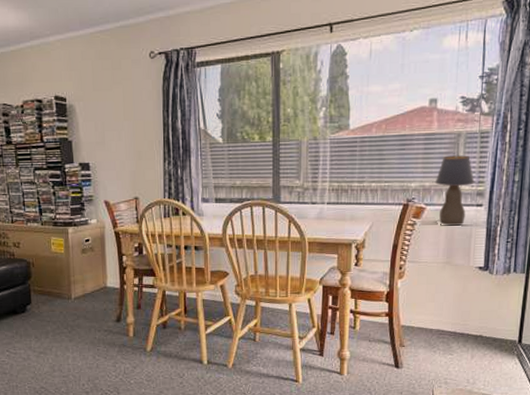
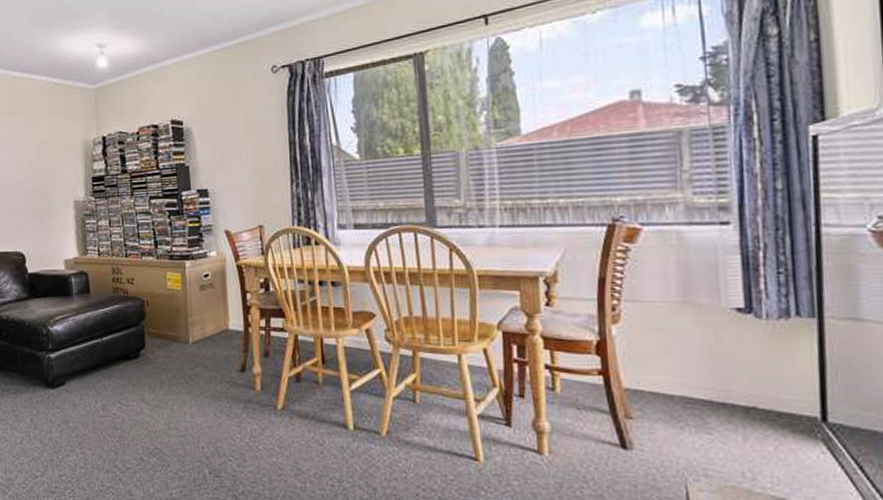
table lamp: present [434,154,475,226] -> none [650,157,713,252]

